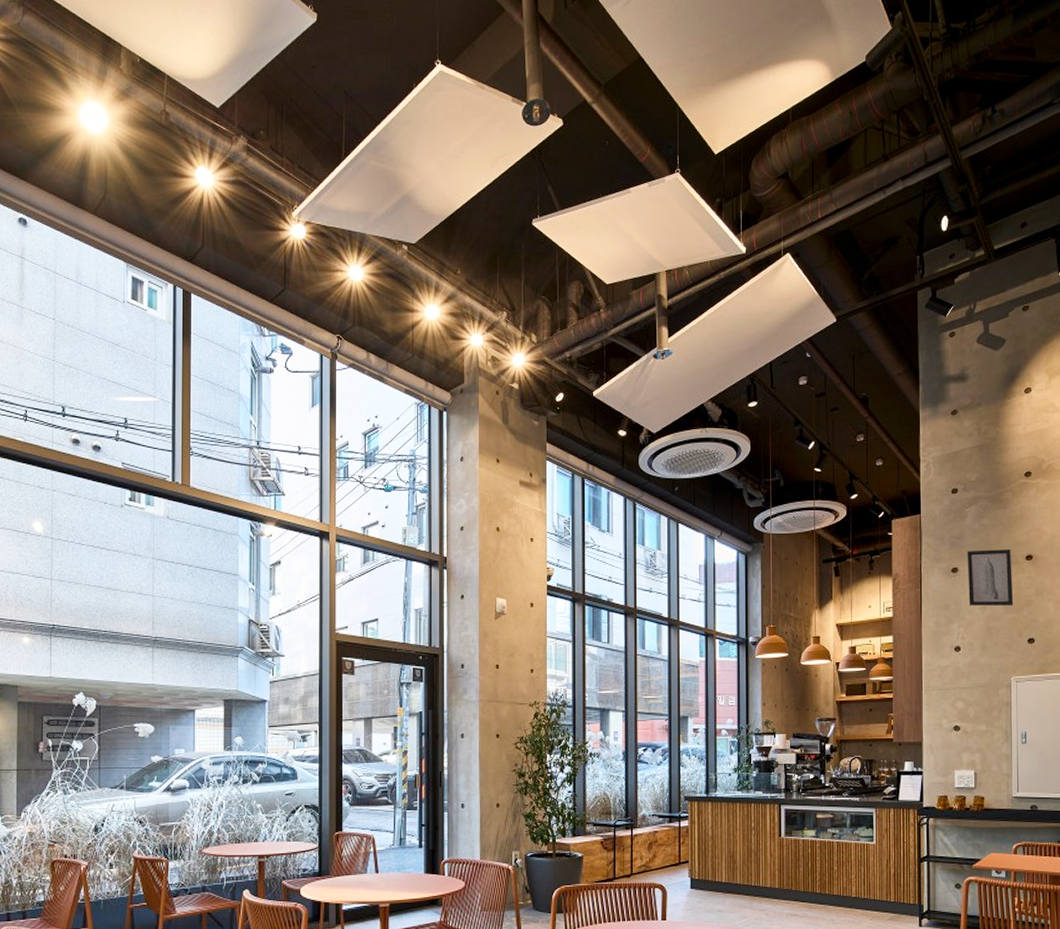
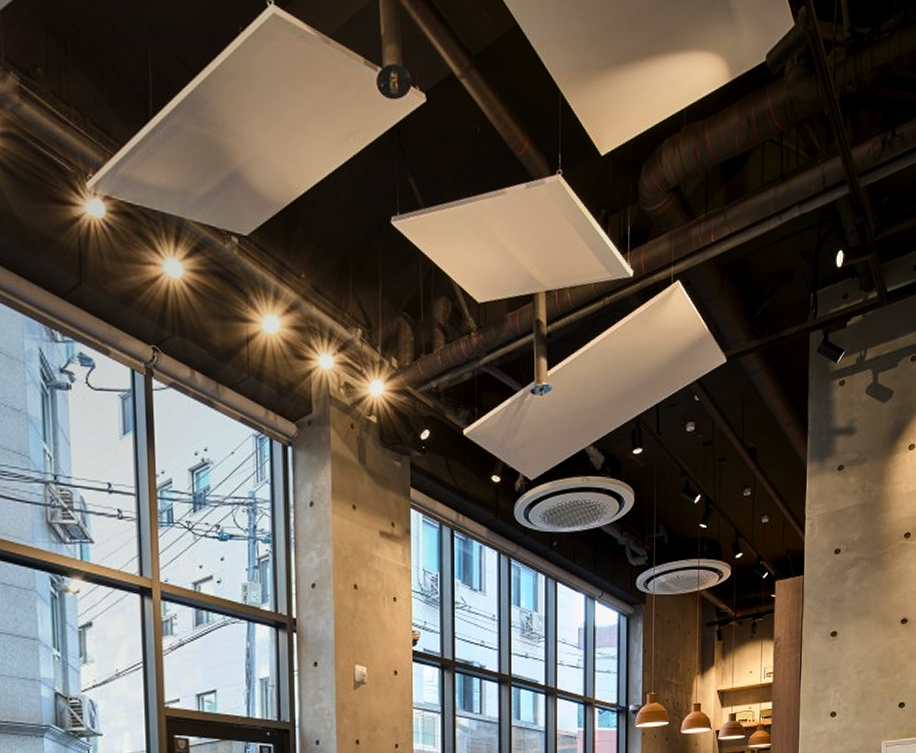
wall art: present [967,550,1014,606] -> none [846,613,888,670]

